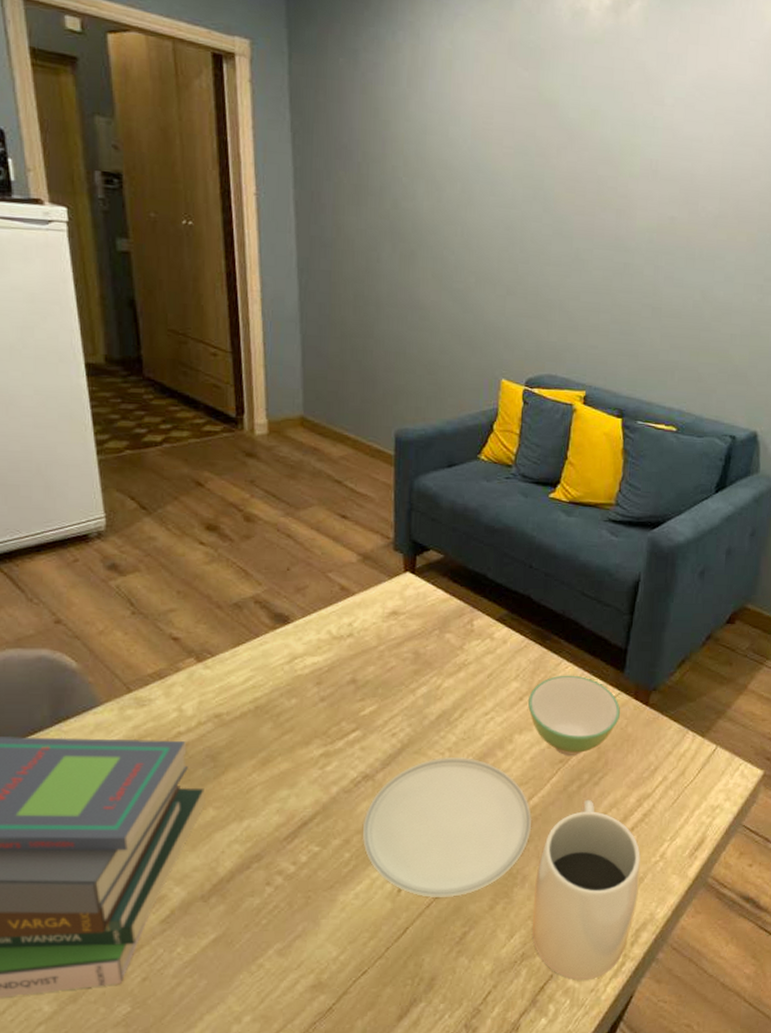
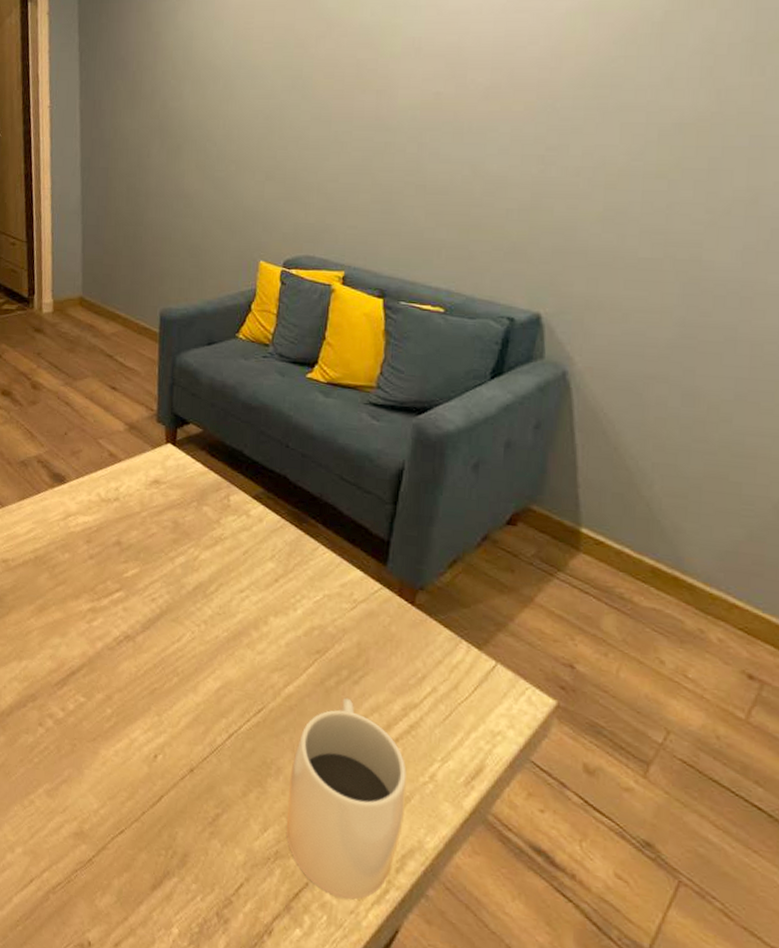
plate: present [362,756,533,899] -> none [123,628,288,776]
bowl: present [528,675,620,756] -> none [284,561,382,649]

